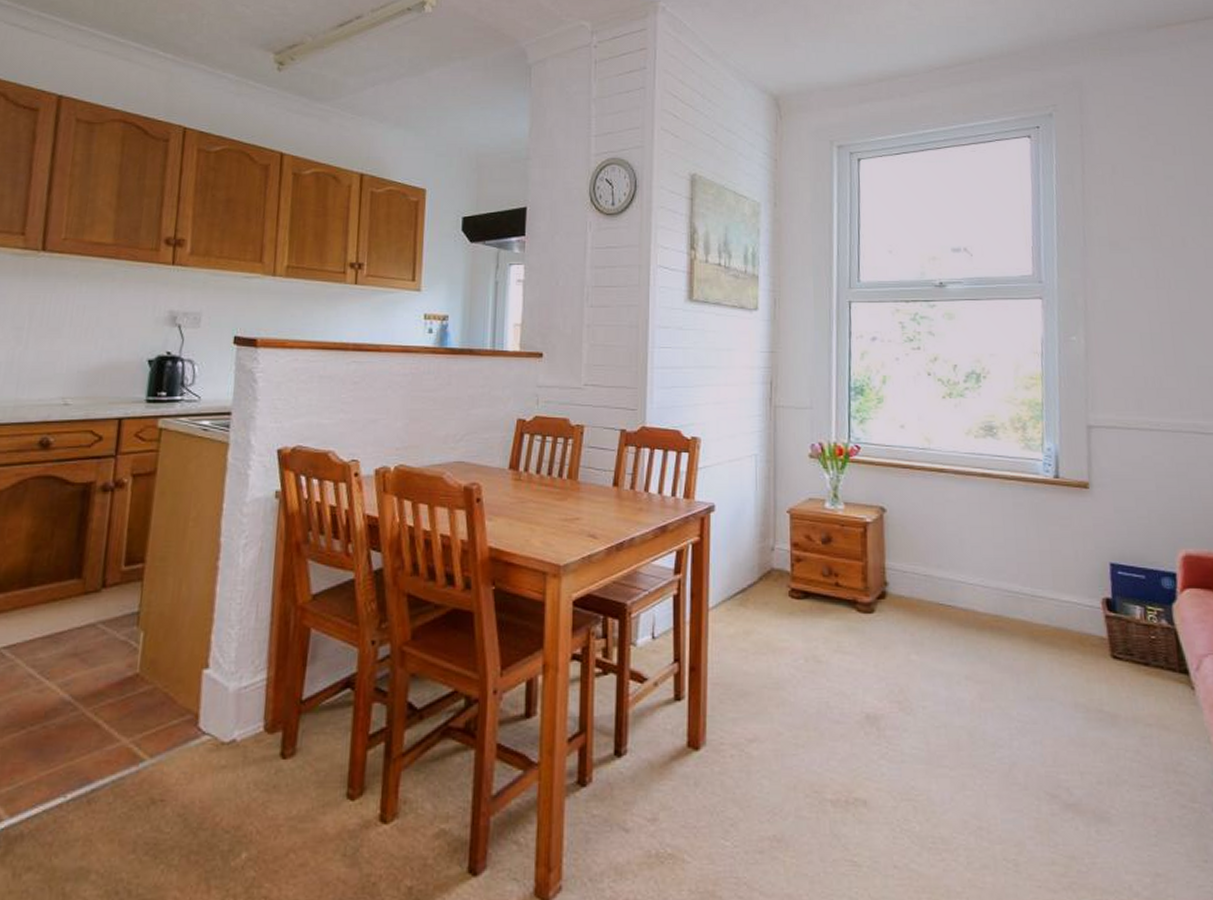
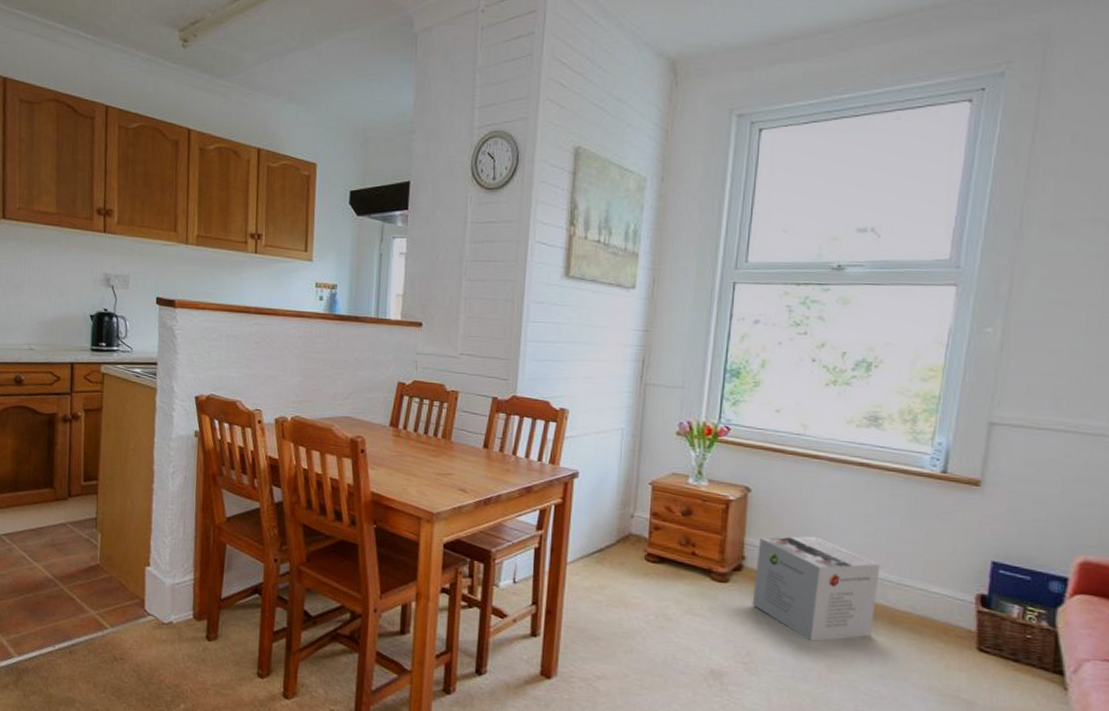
cardboard box: none [899,553,1016,668] -> present [752,536,881,641]

